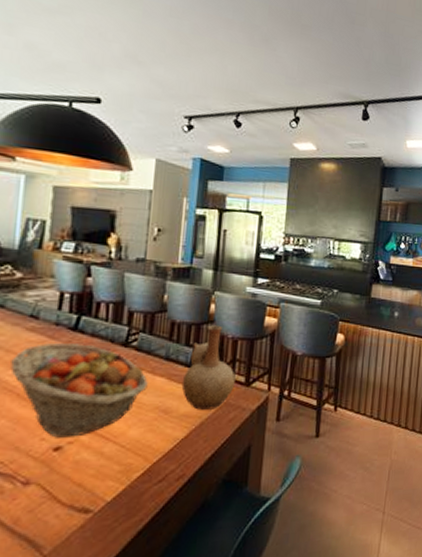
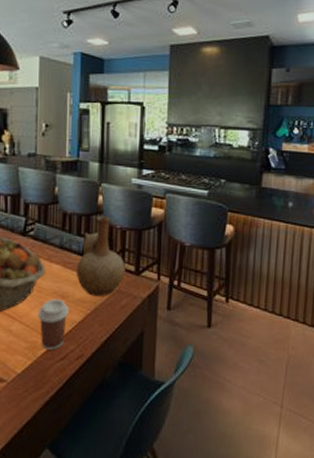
coffee cup: none [135,415,172,472] -> present [37,300,69,350]

